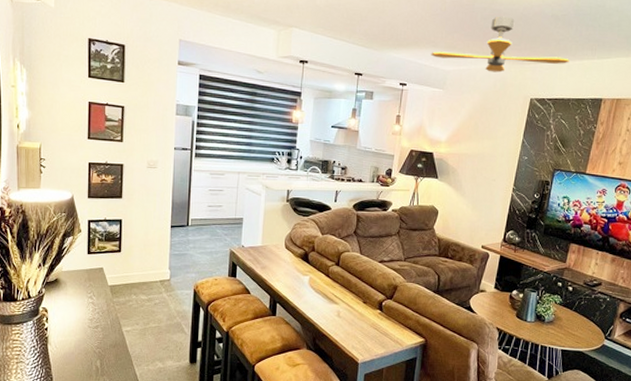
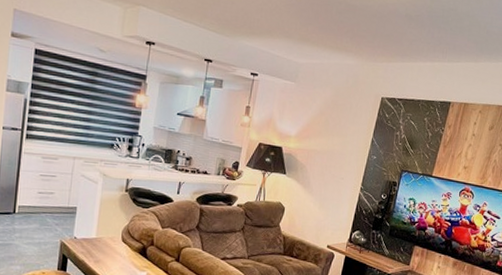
ceiling fan: present [431,16,569,73] -> none [284,11,421,69]

